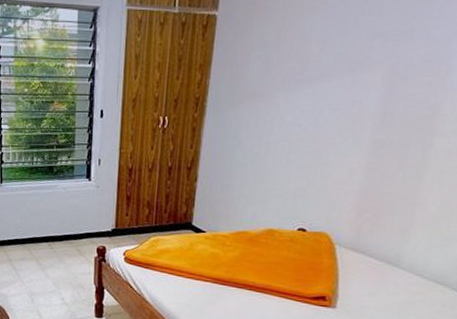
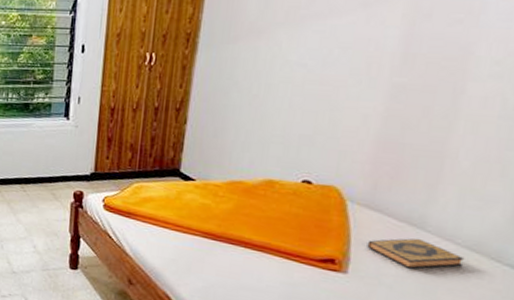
hardback book: none [352,274,432,301] -> present [367,238,465,269]

